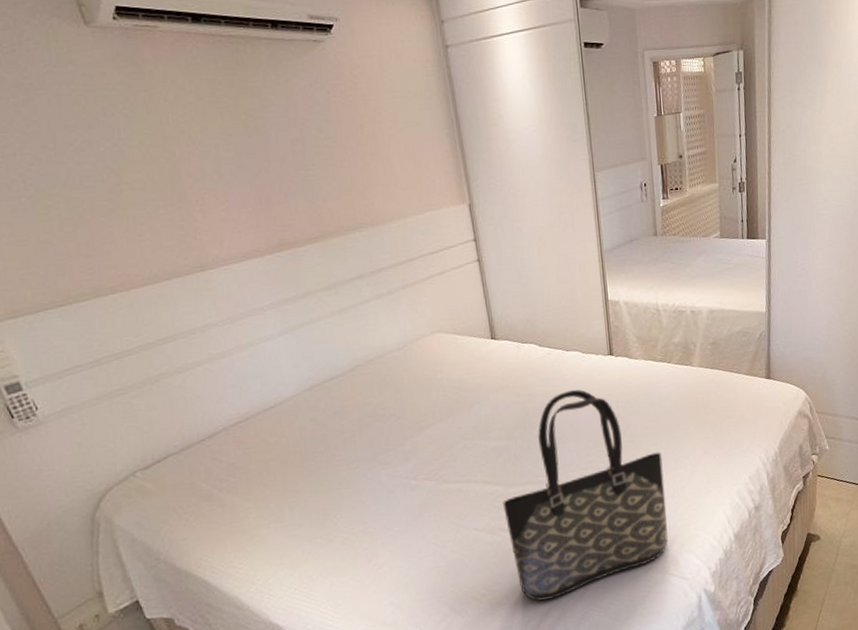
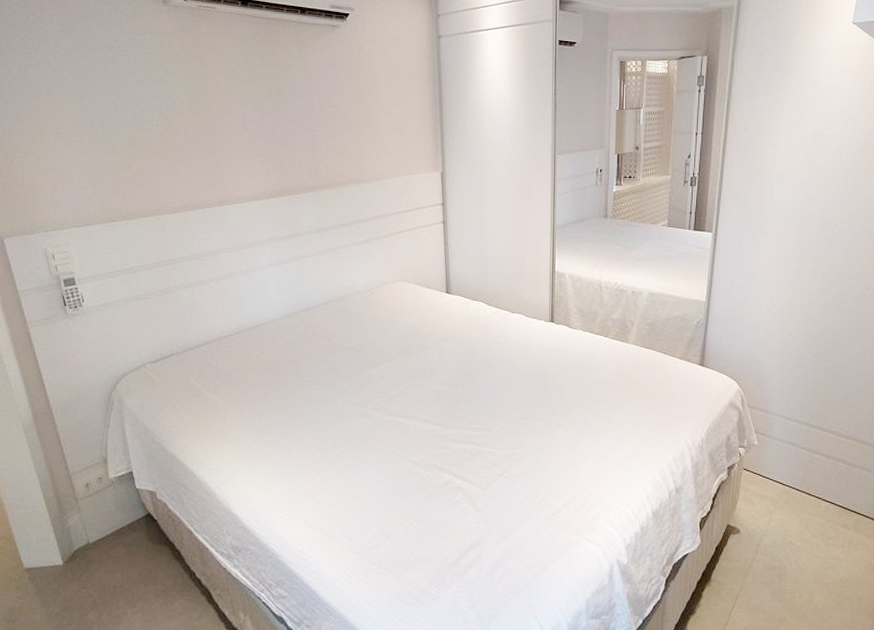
tote bag: present [503,389,669,601] -> none [438,348,589,540]

